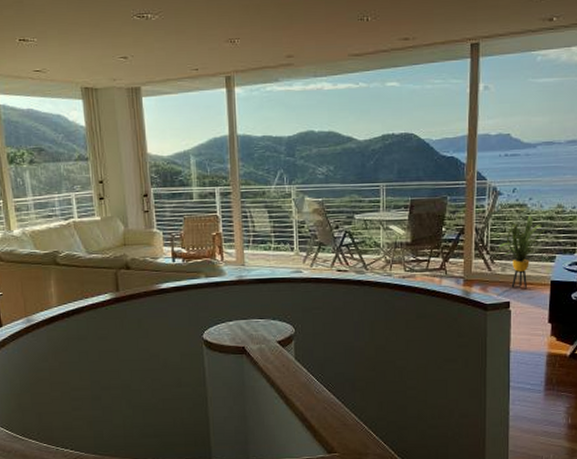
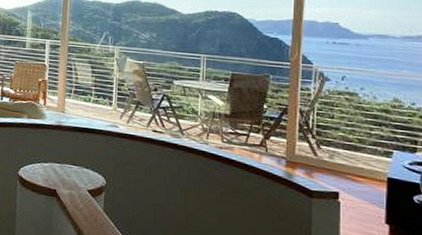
house plant: present [499,215,552,288] -> none [326,104,388,181]

